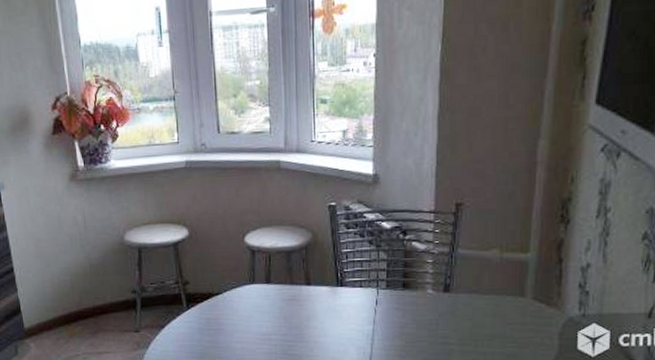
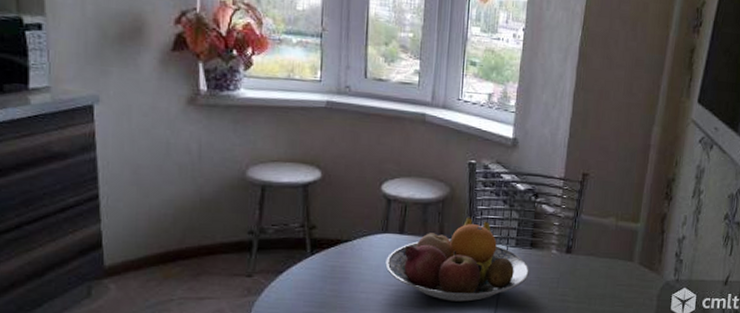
fruit bowl: none [256,261,404,348] -> present [385,216,529,302]

